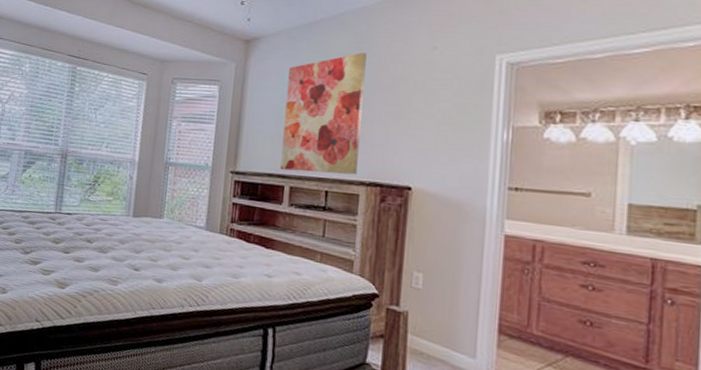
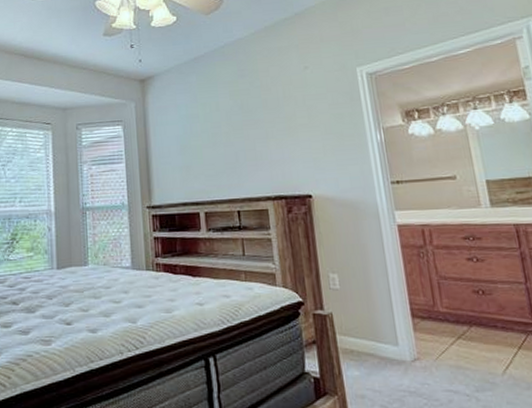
wall art: present [280,53,367,175] -> none [185,79,262,197]

